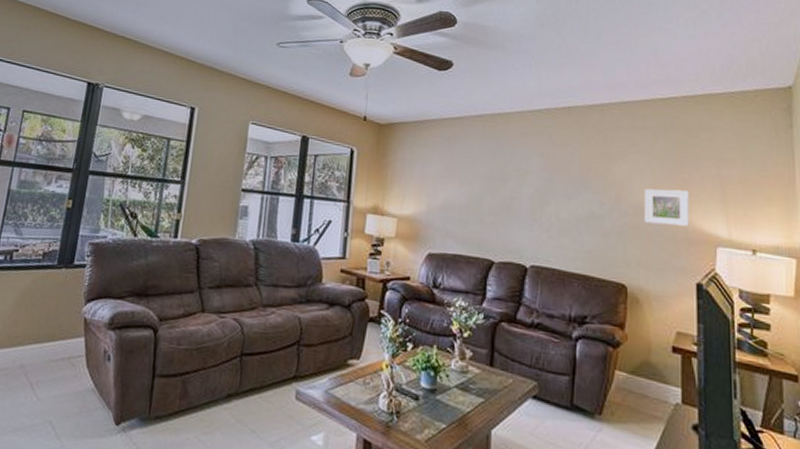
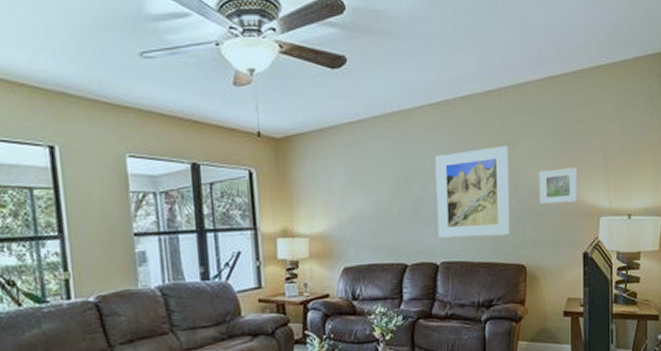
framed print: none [529,158,611,249] -> present [435,146,511,238]

